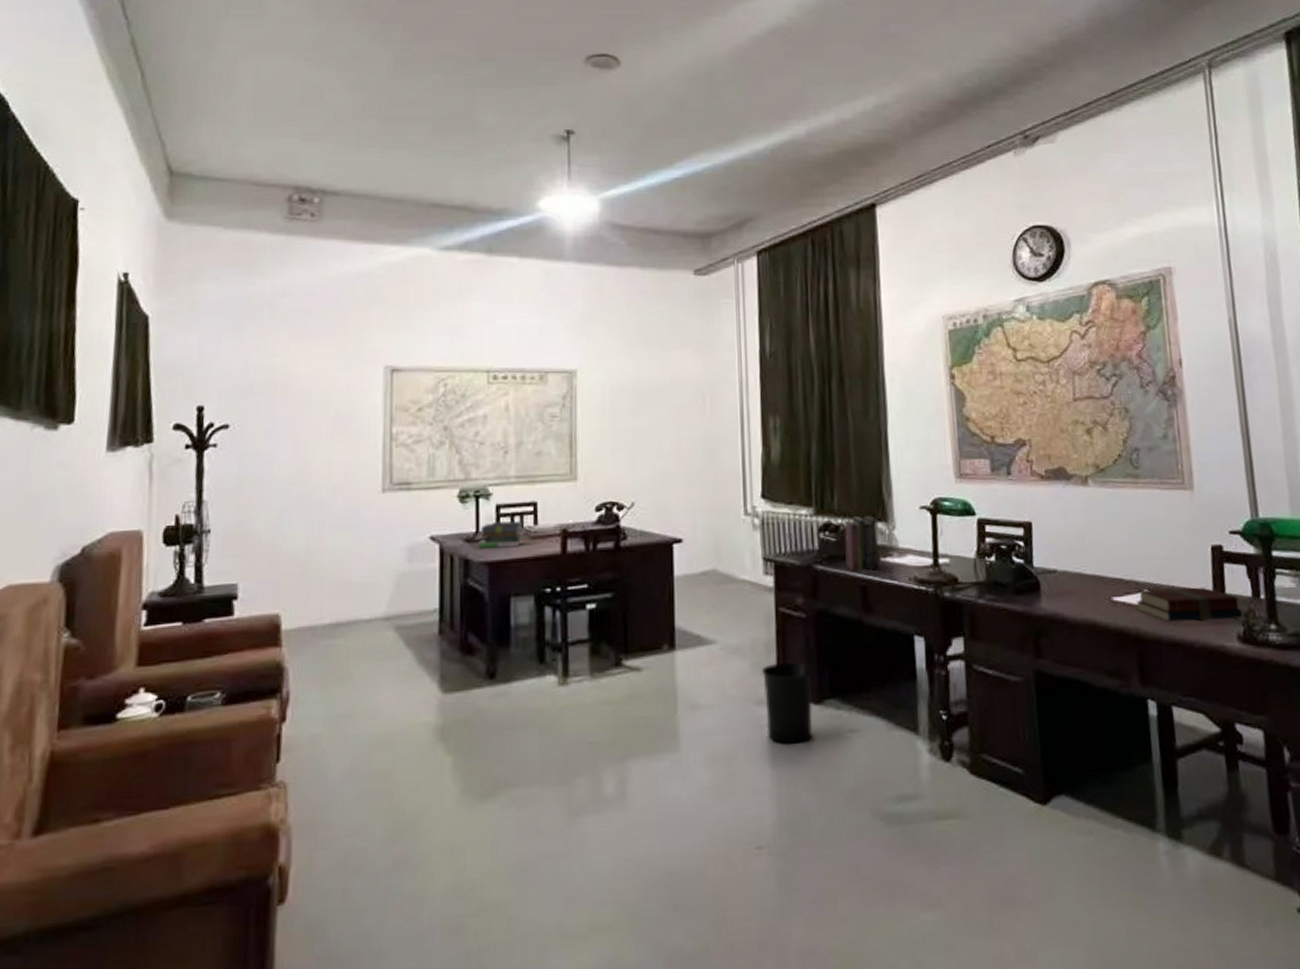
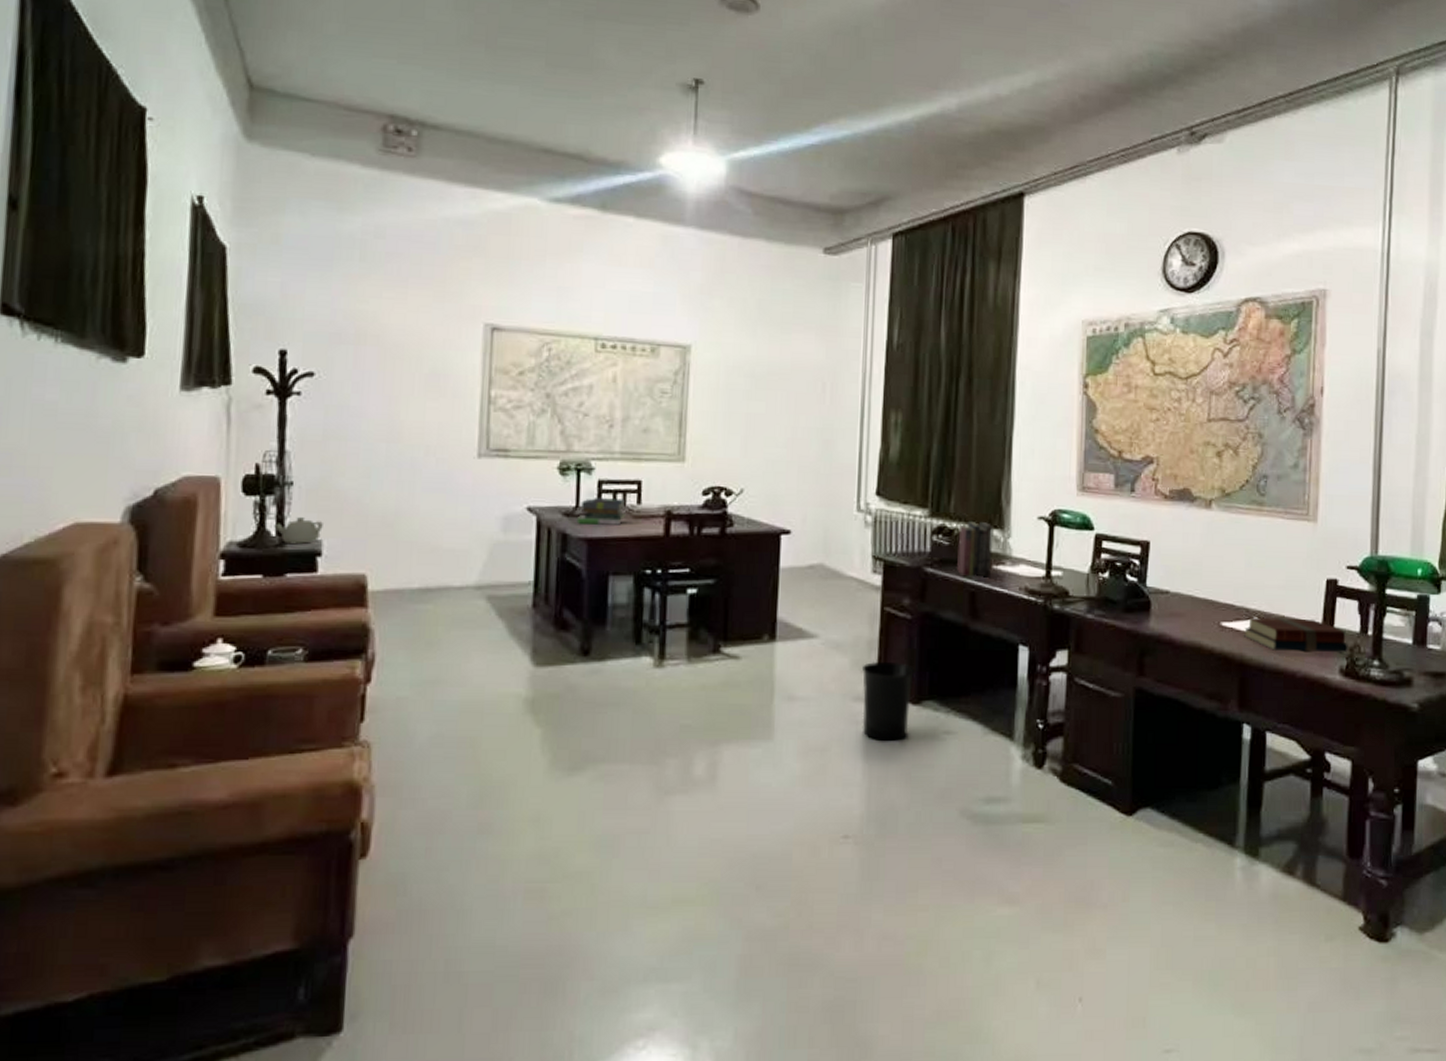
teapot: none [193,563,239,589] -> present [274,517,323,544]

